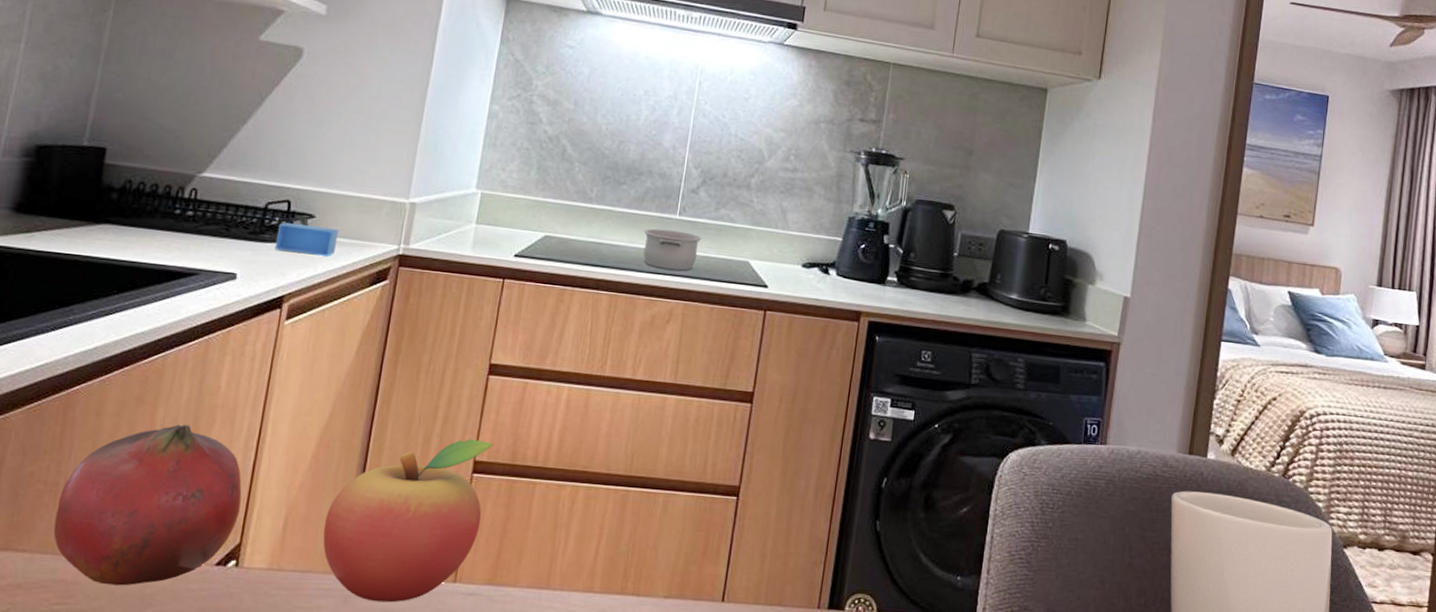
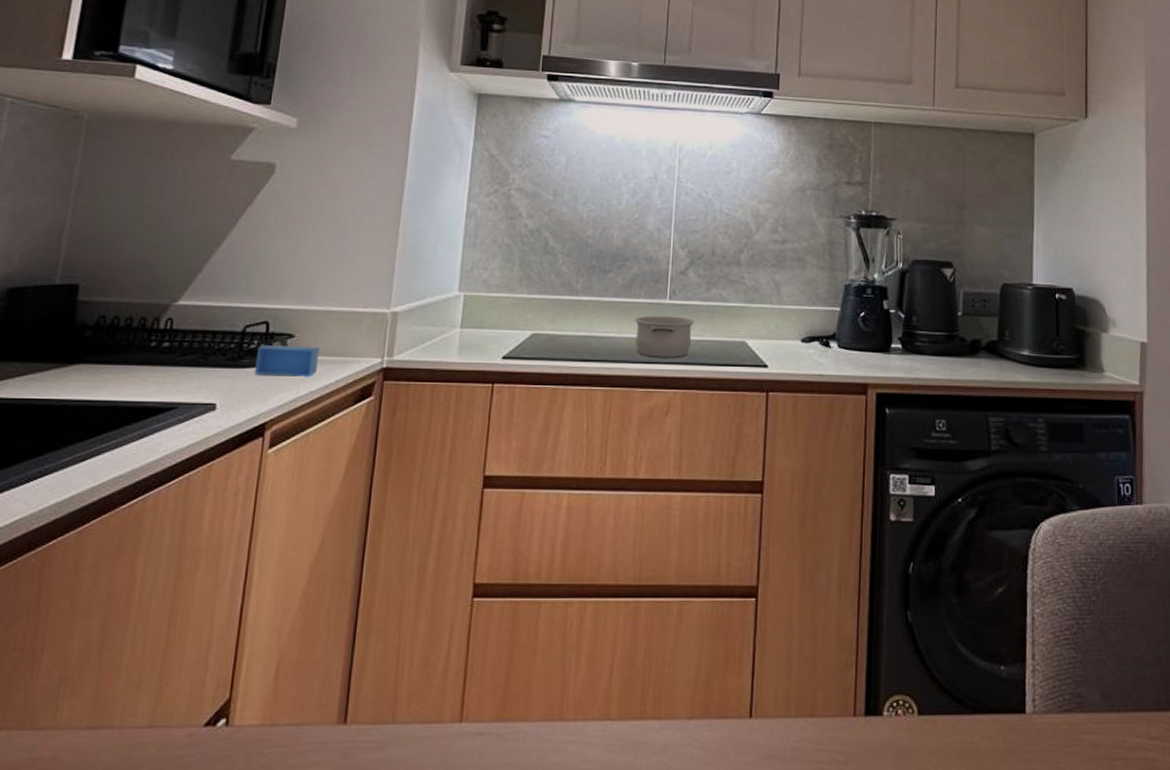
fruit: present [53,424,242,586] -> none [31,572,230,759]
fruit: present [323,438,494,603] -> none [317,560,494,752]

